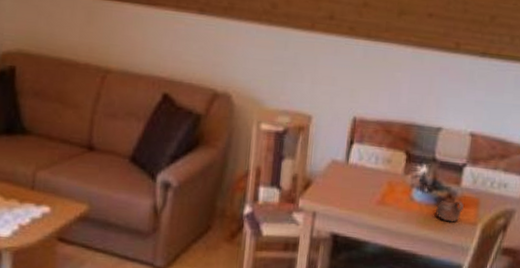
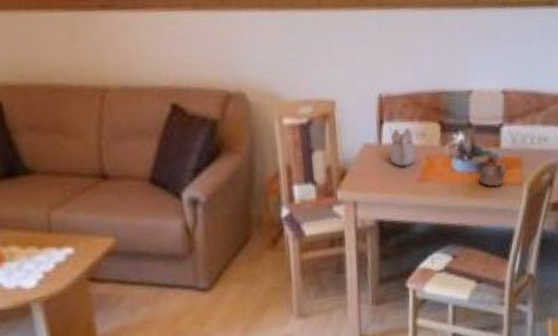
teapot: none [353,151,380,188] -> present [389,128,416,167]

